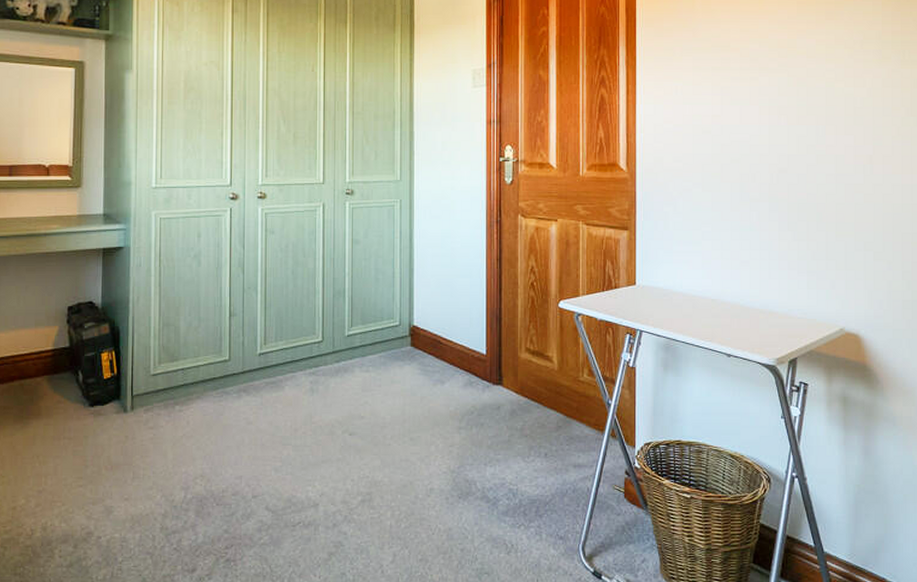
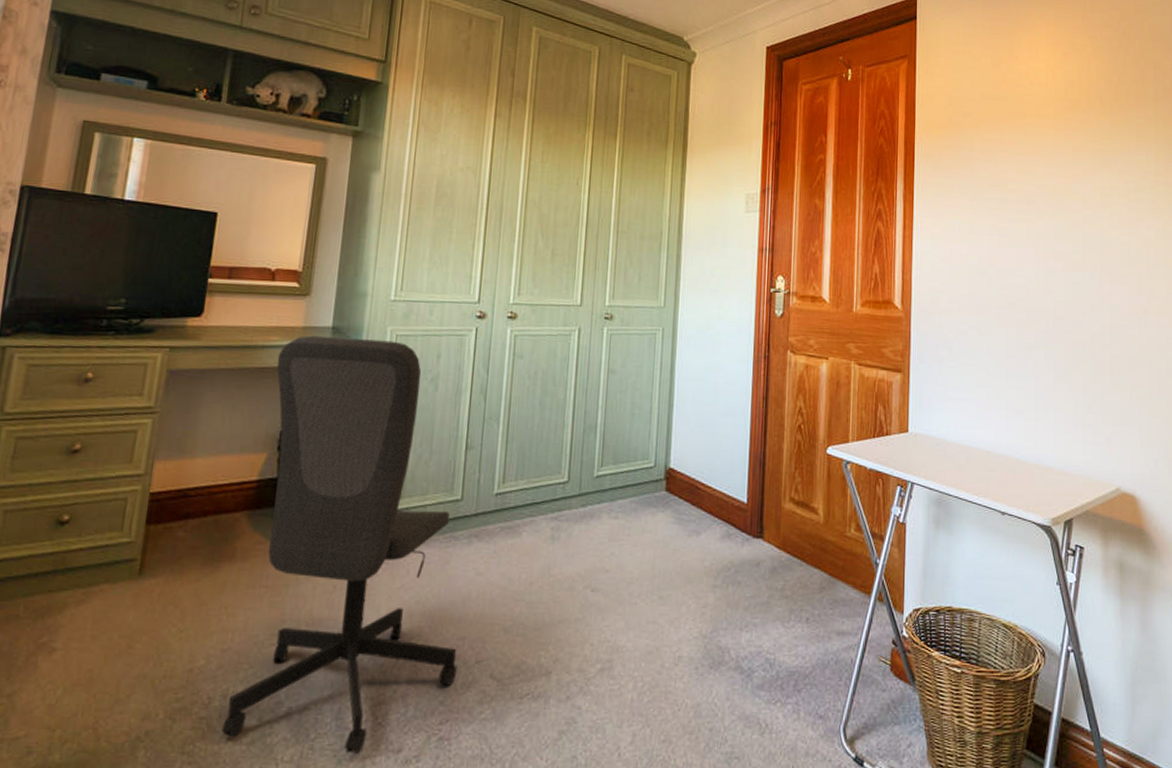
office chair: none [45,222,237,573] -> present [221,335,457,754]

